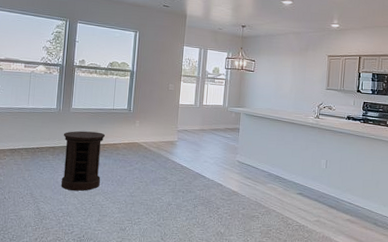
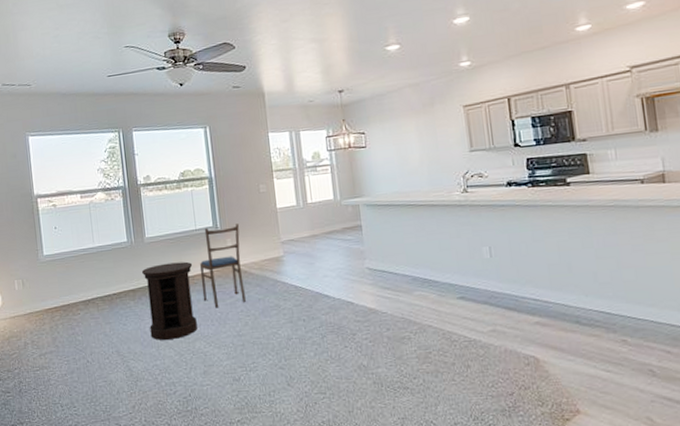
dining chair: none [108,109,147,172] -> present [199,224,246,308]

